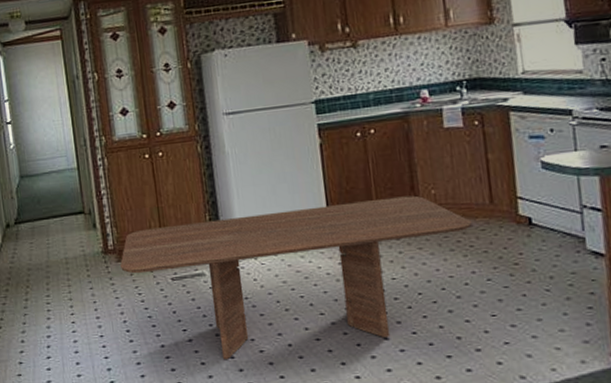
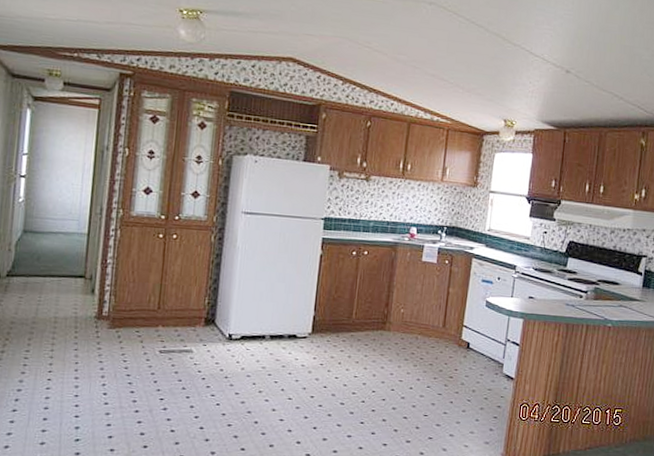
dining table: present [120,195,472,359] -> none [111,302,426,429]

